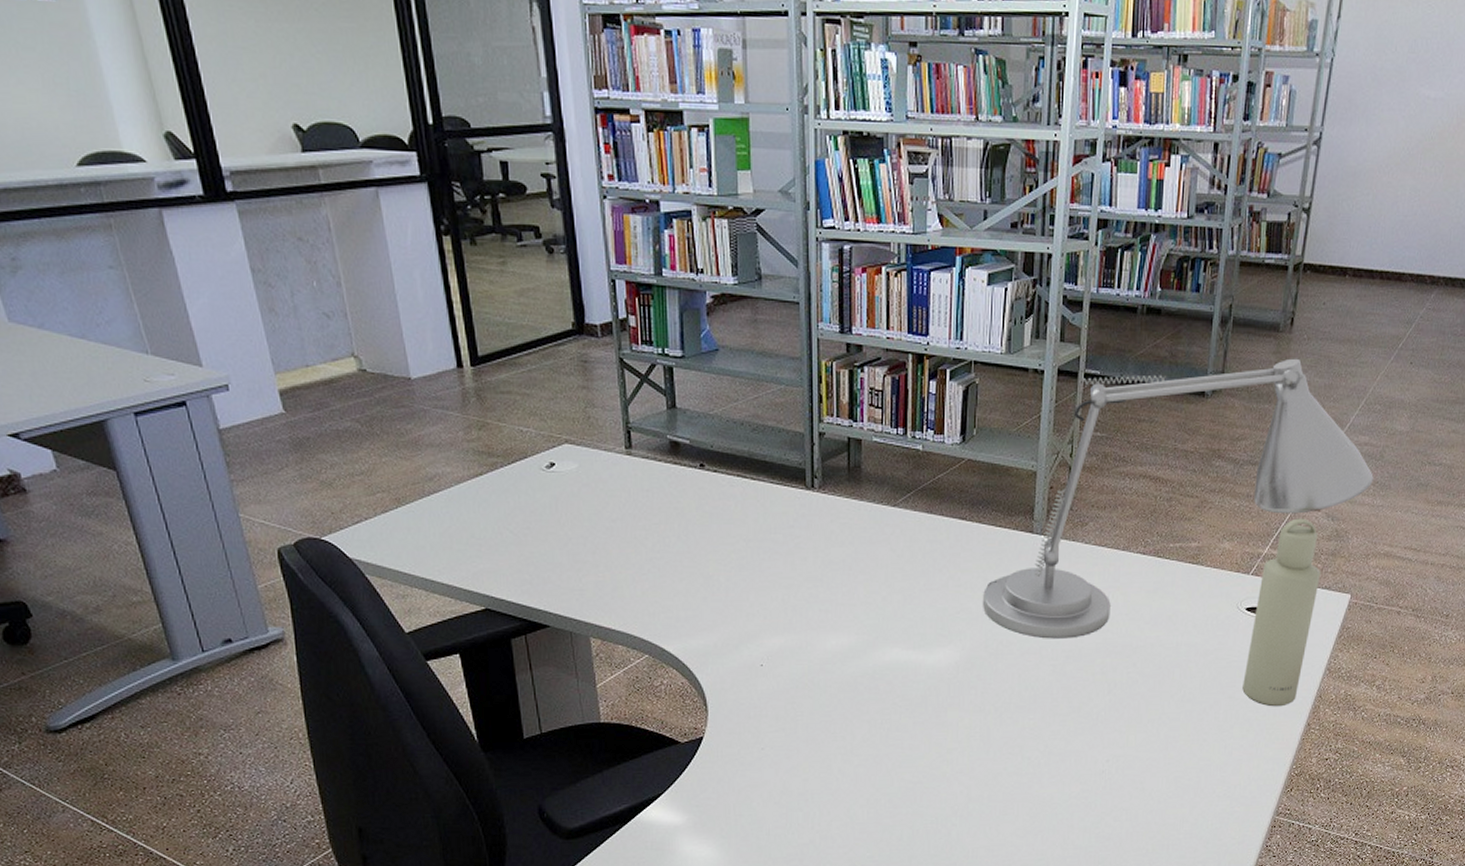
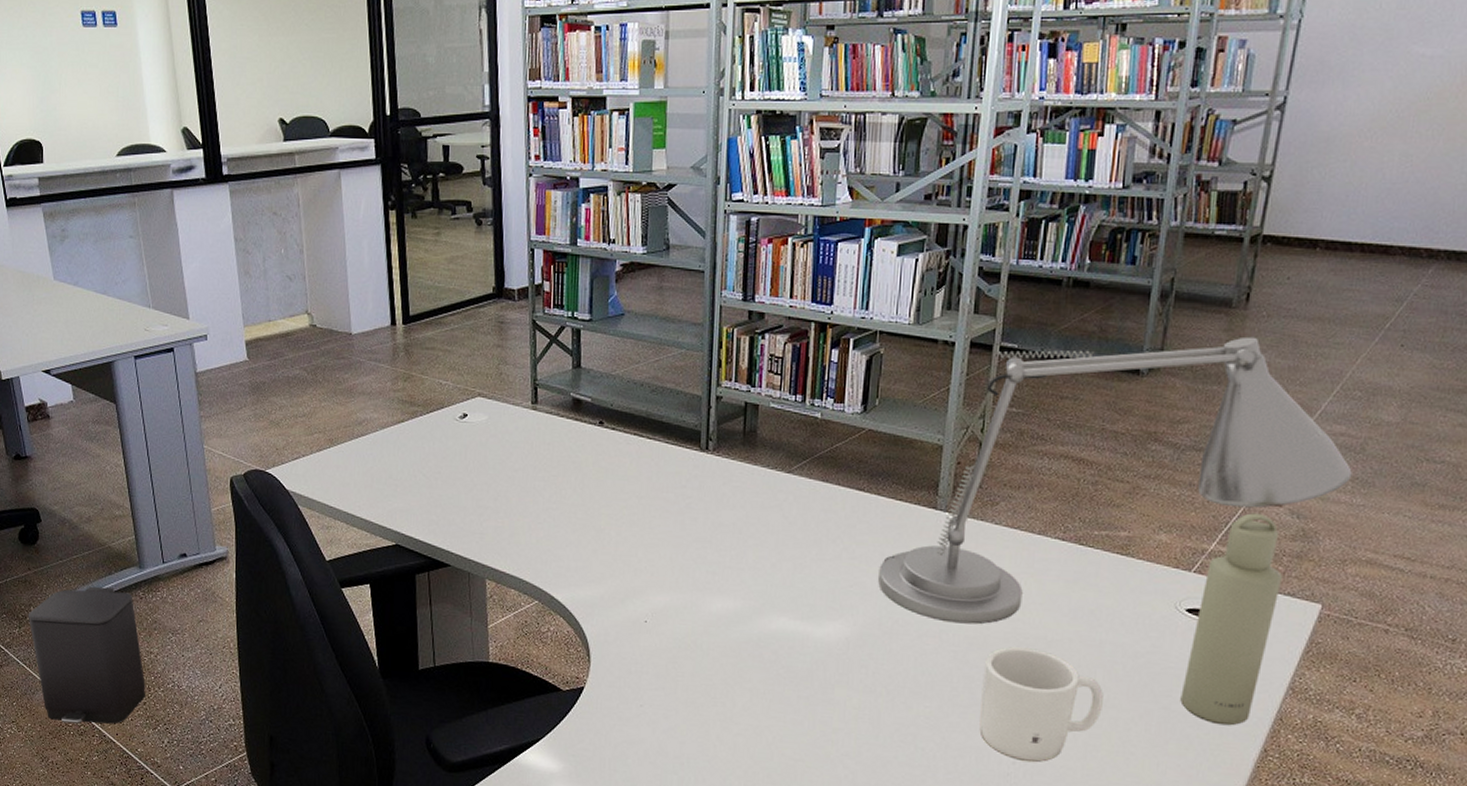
pedal bin: none [28,685,198,846] -> present [27,586,146,725]
mug: none [1077,656,1180,759] -> present [979,647,1103,763]

